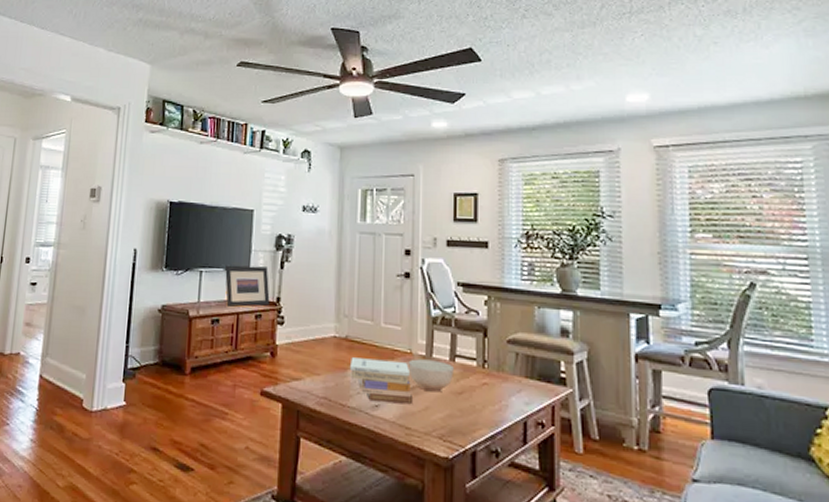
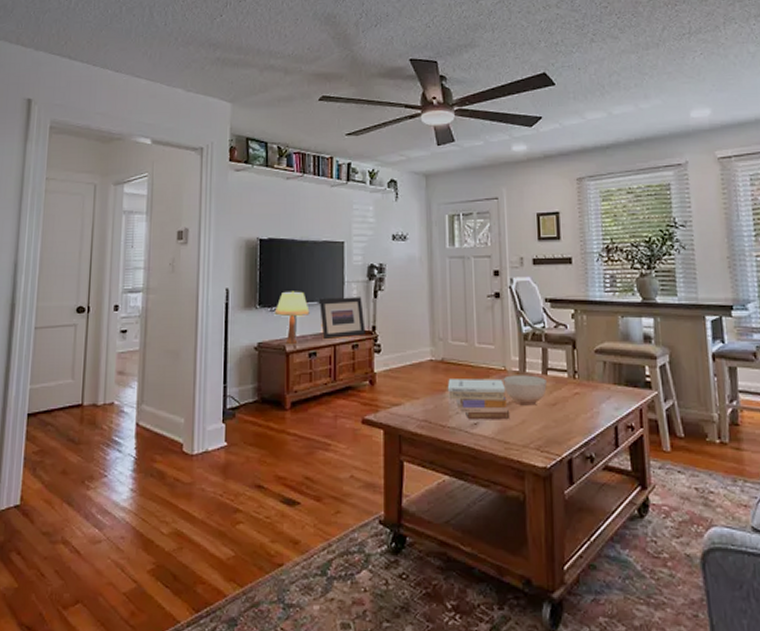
table lamp: none [180,255,215,310] -> present [274,291,310,345]

